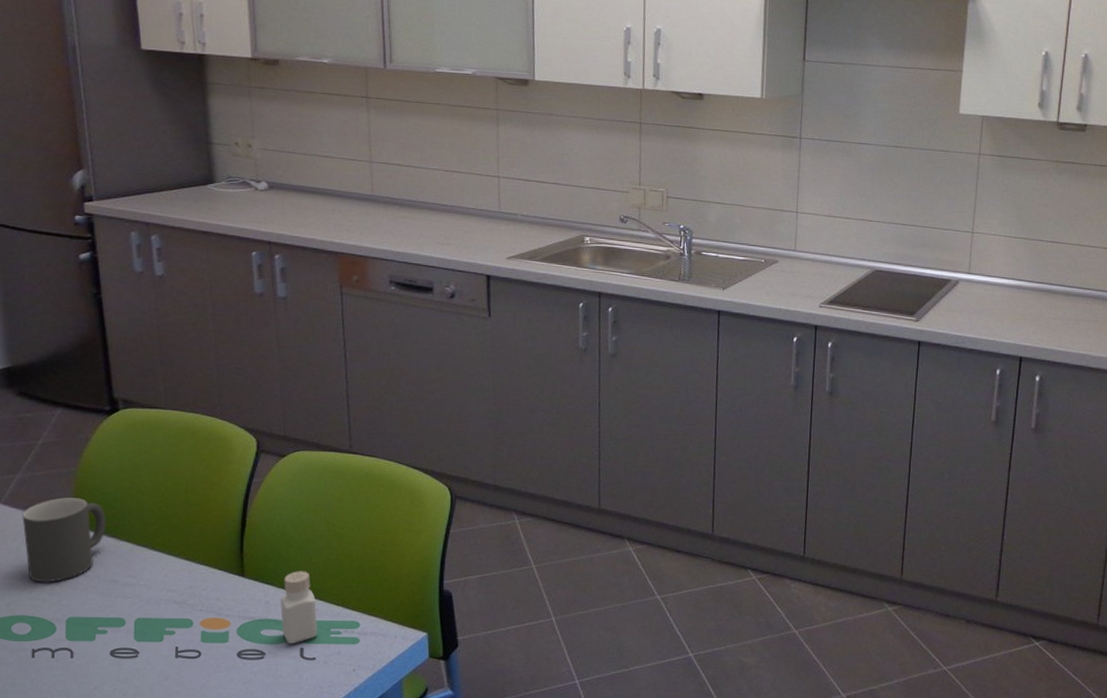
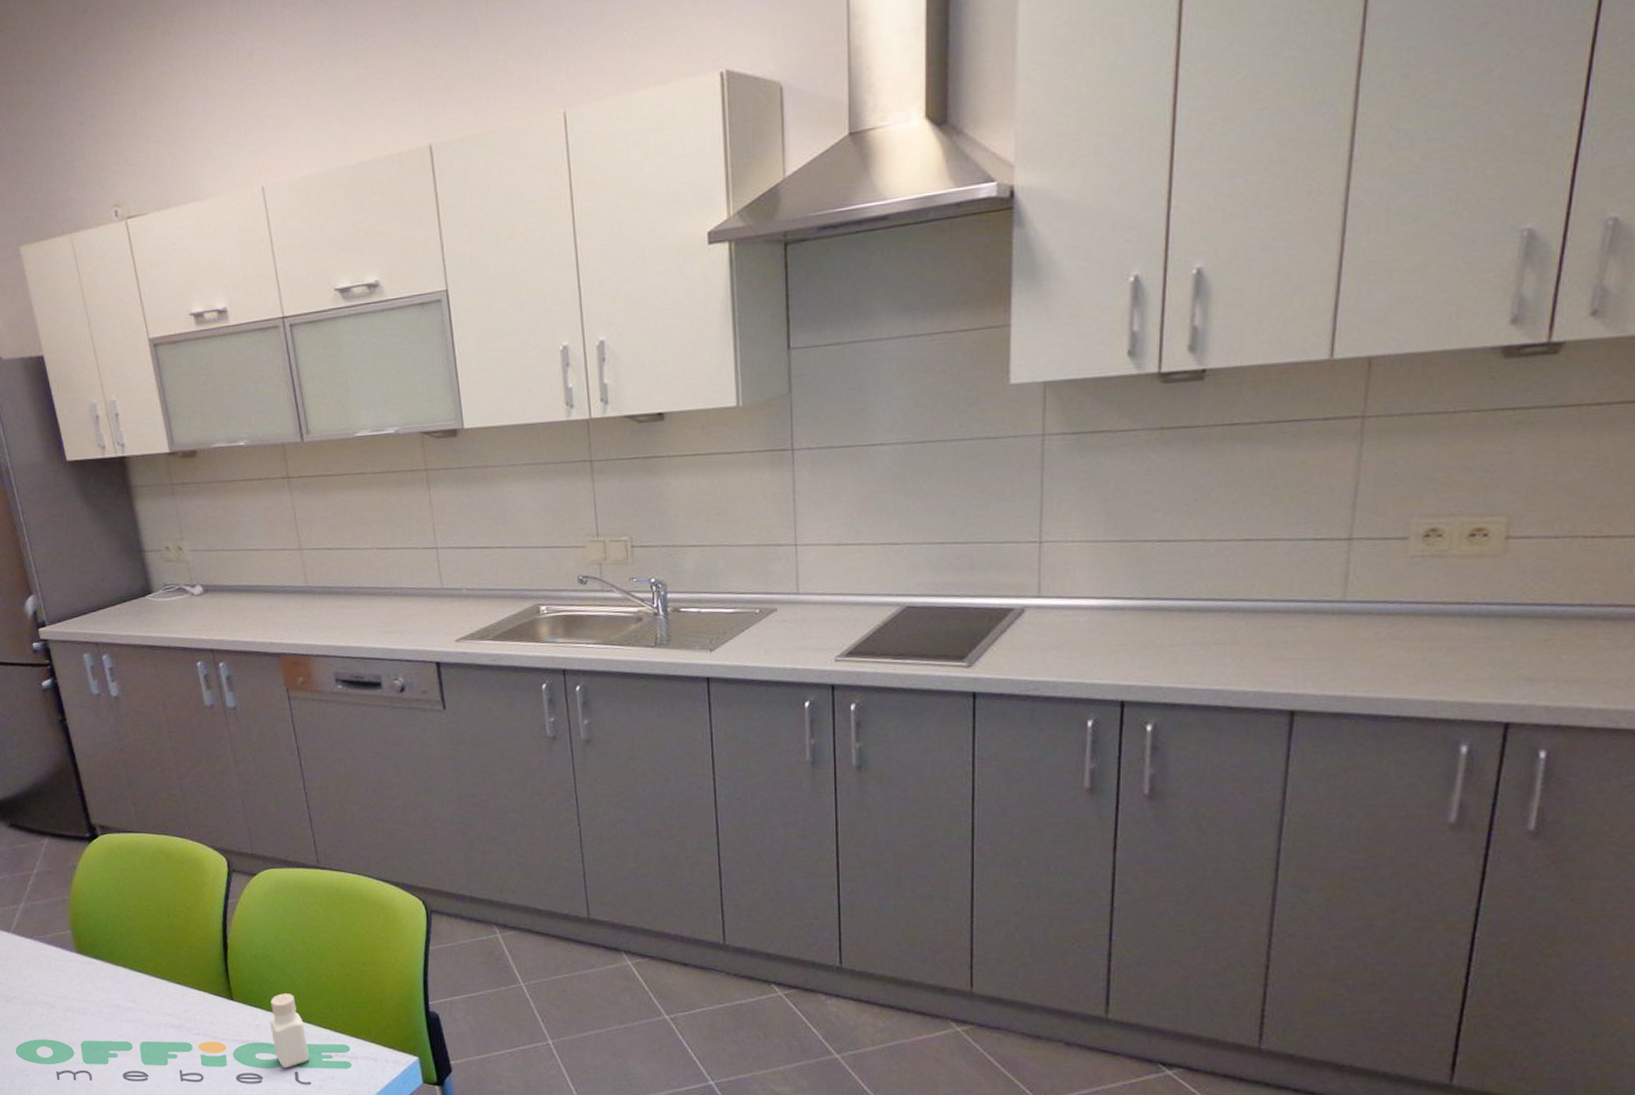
mug: present [22,498,106,582] -> none [30,925,103,1007]

